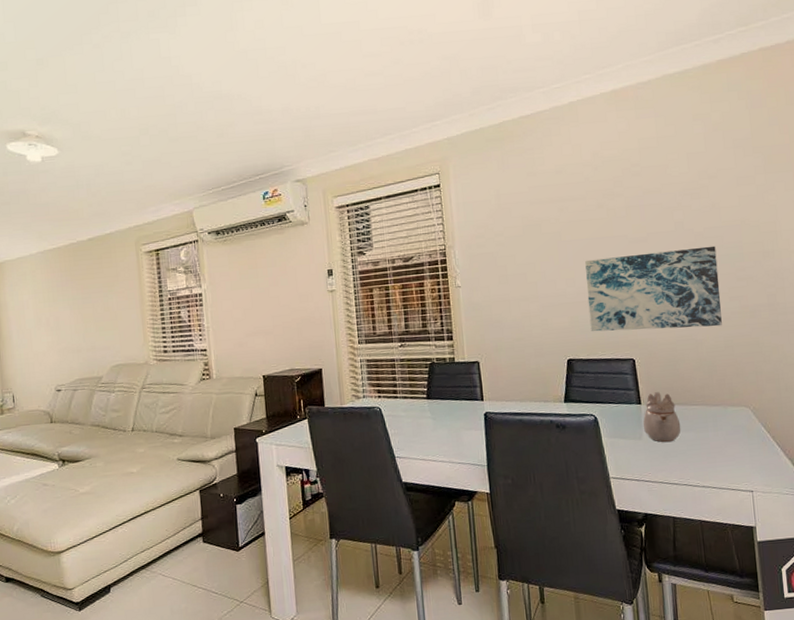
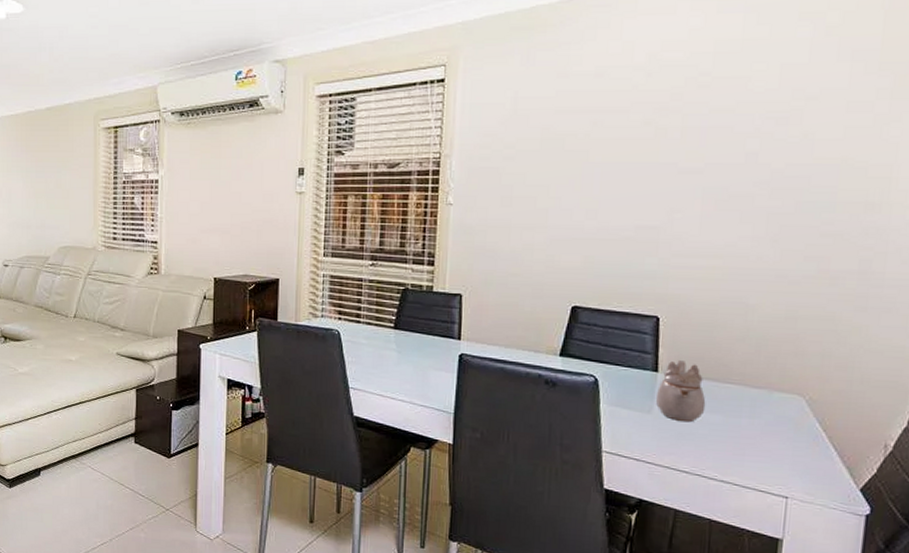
wall art: present [585,246,722,332] -> none [608,188,798,291]

